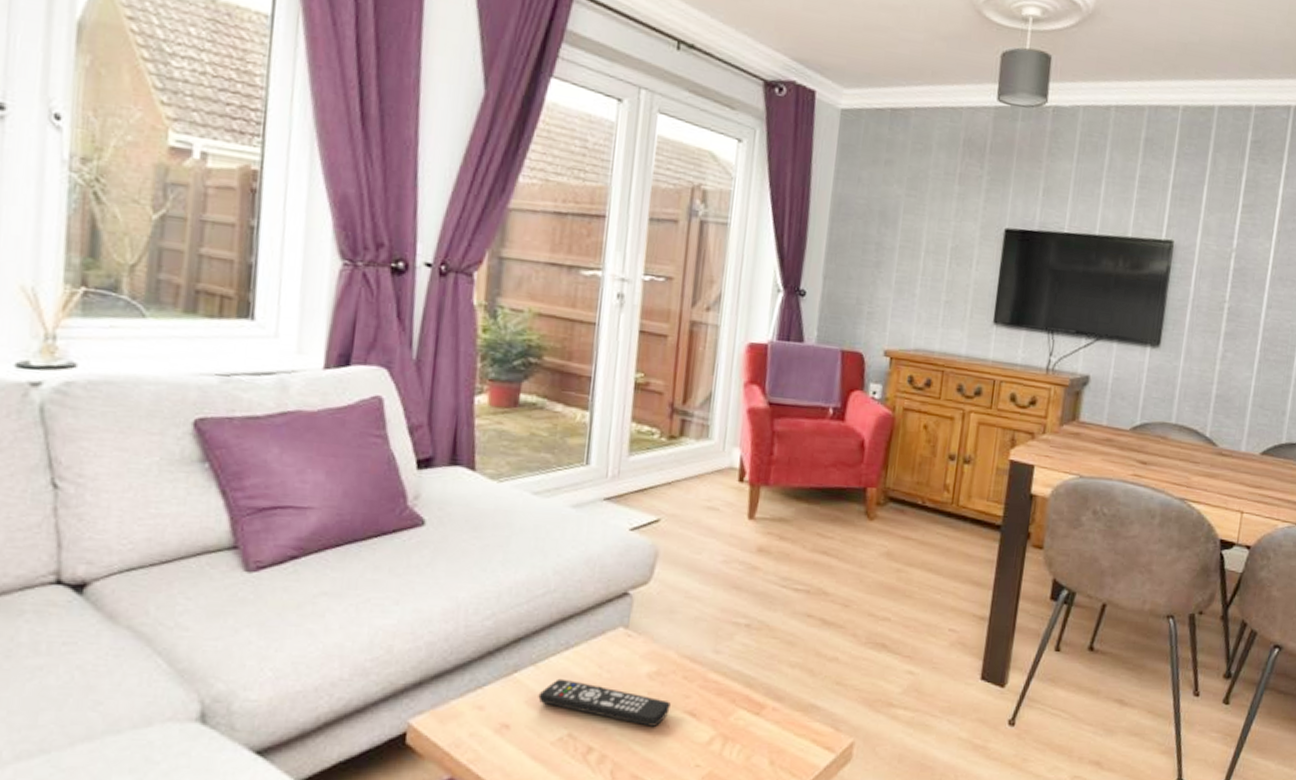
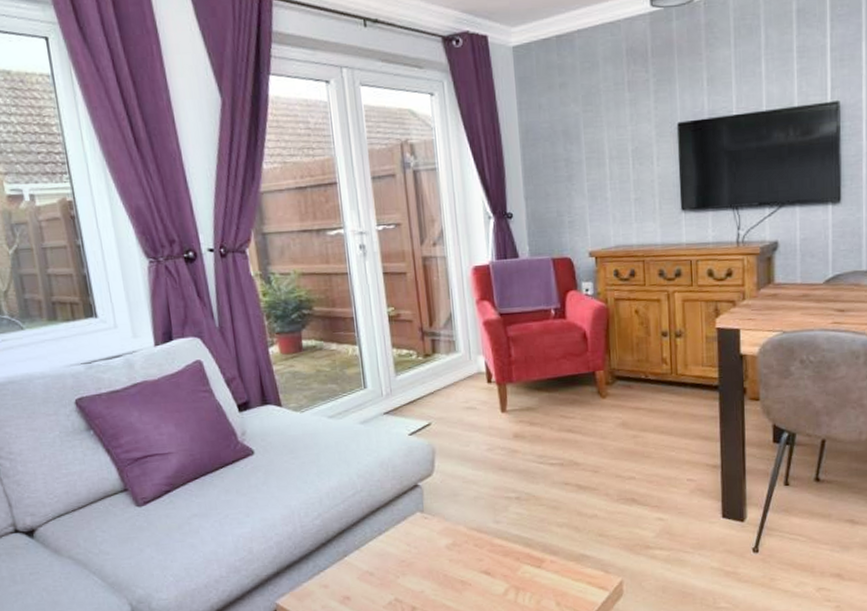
remote control: present [538,678,671,727] -> none [366,557,469,586]

